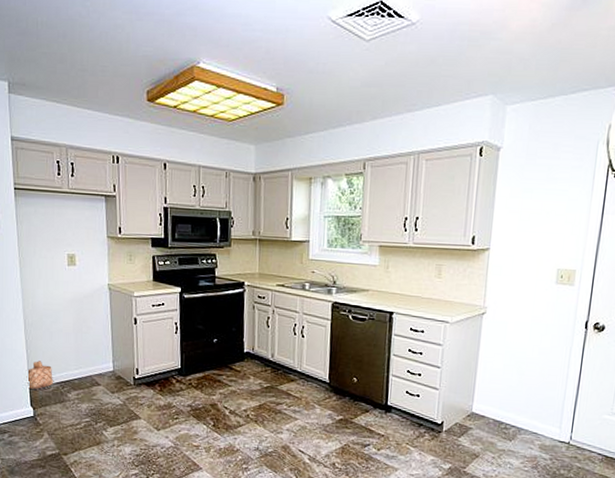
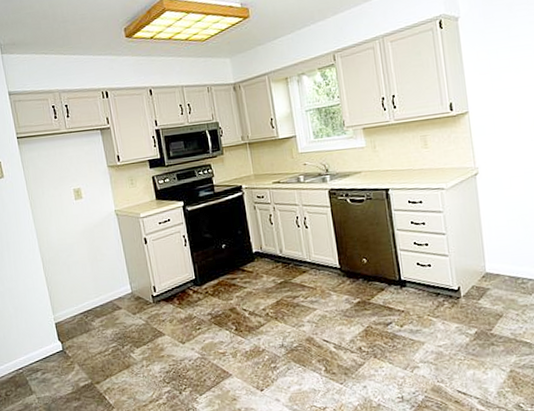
basket: present [26,361,53,389] -> none [50,295,77,324]

